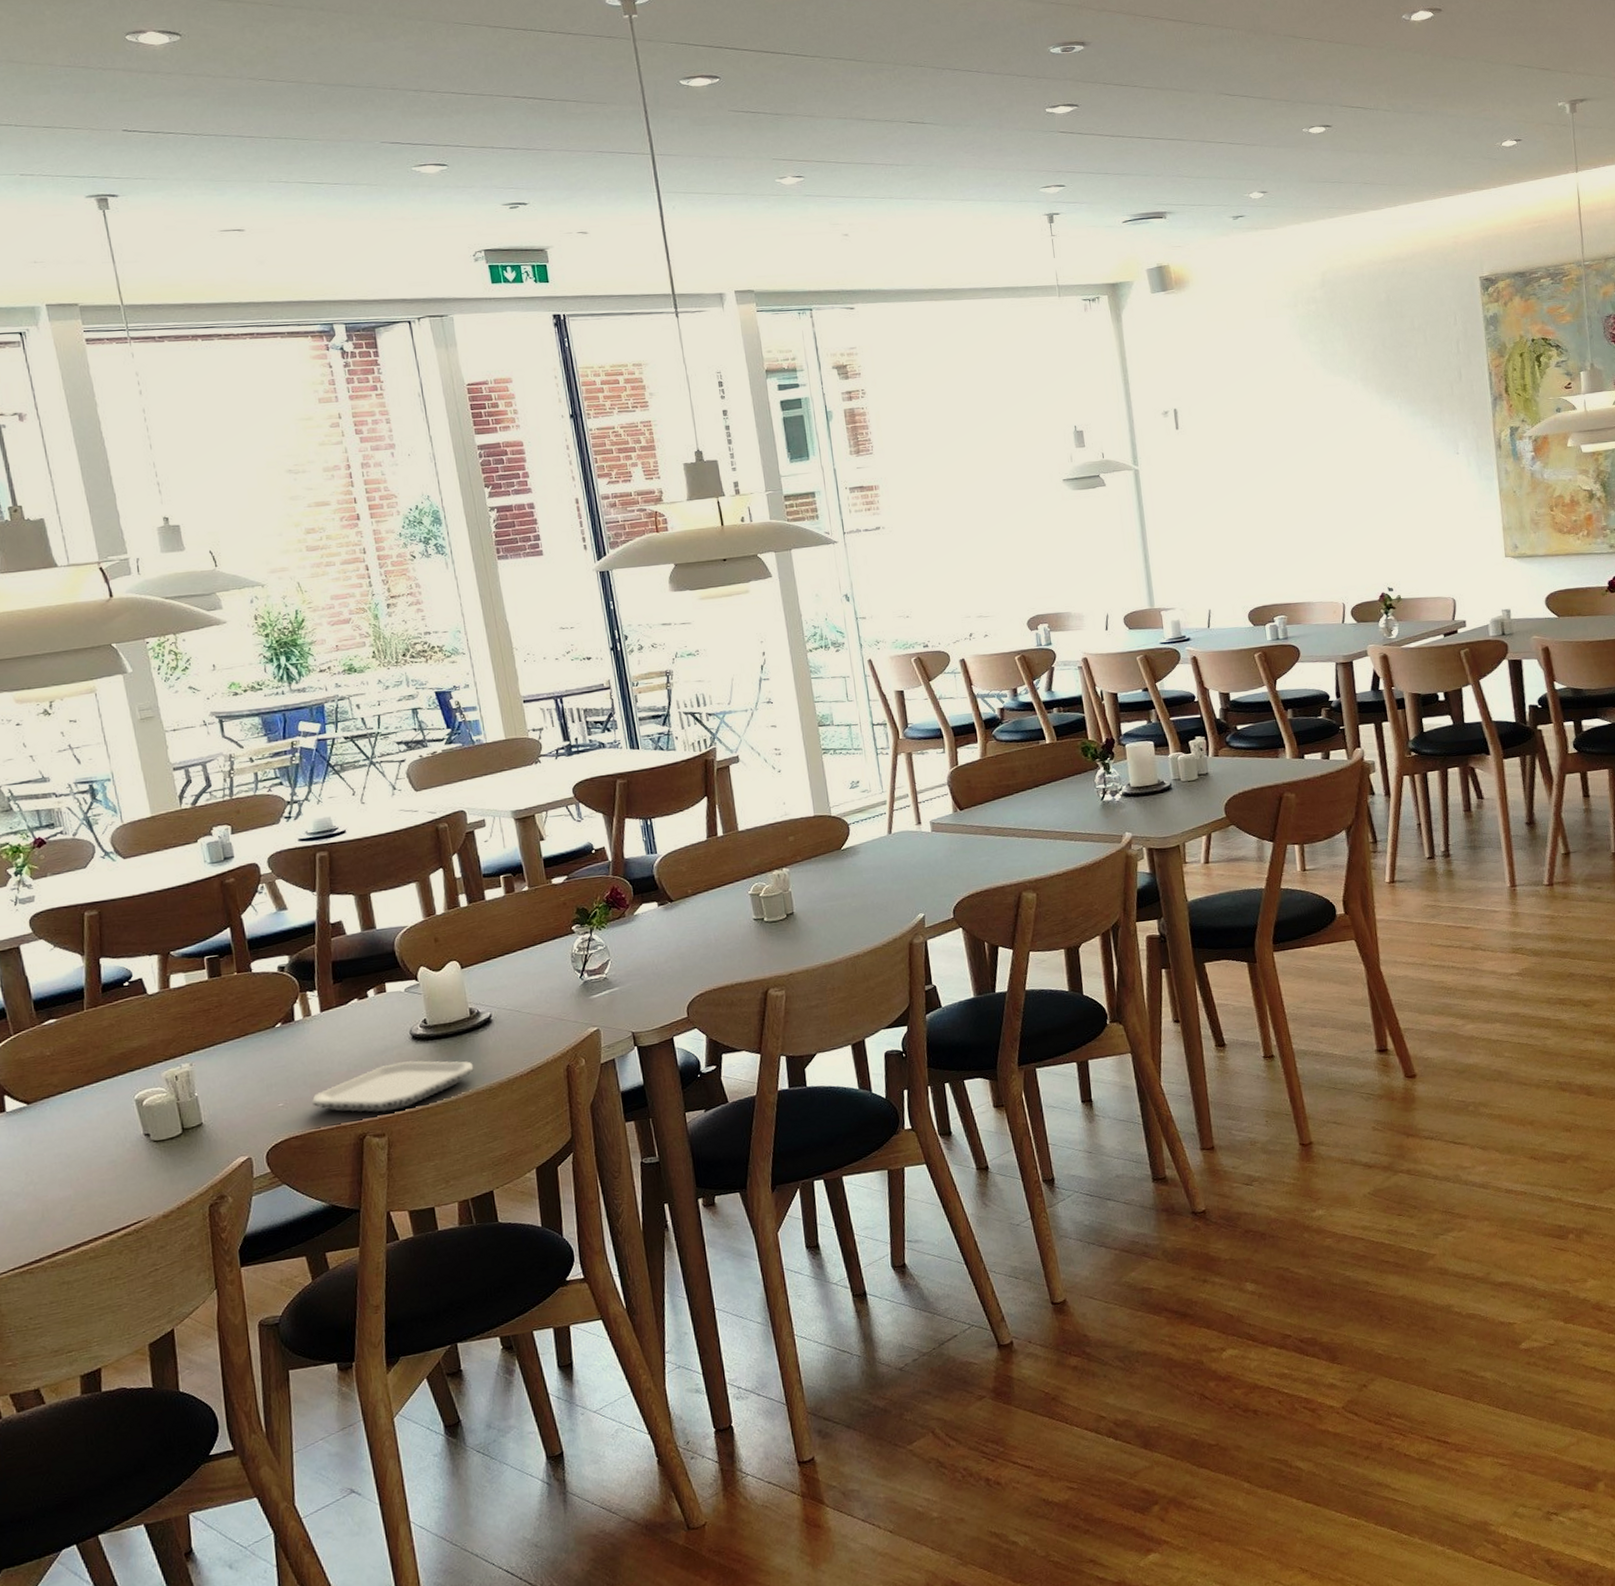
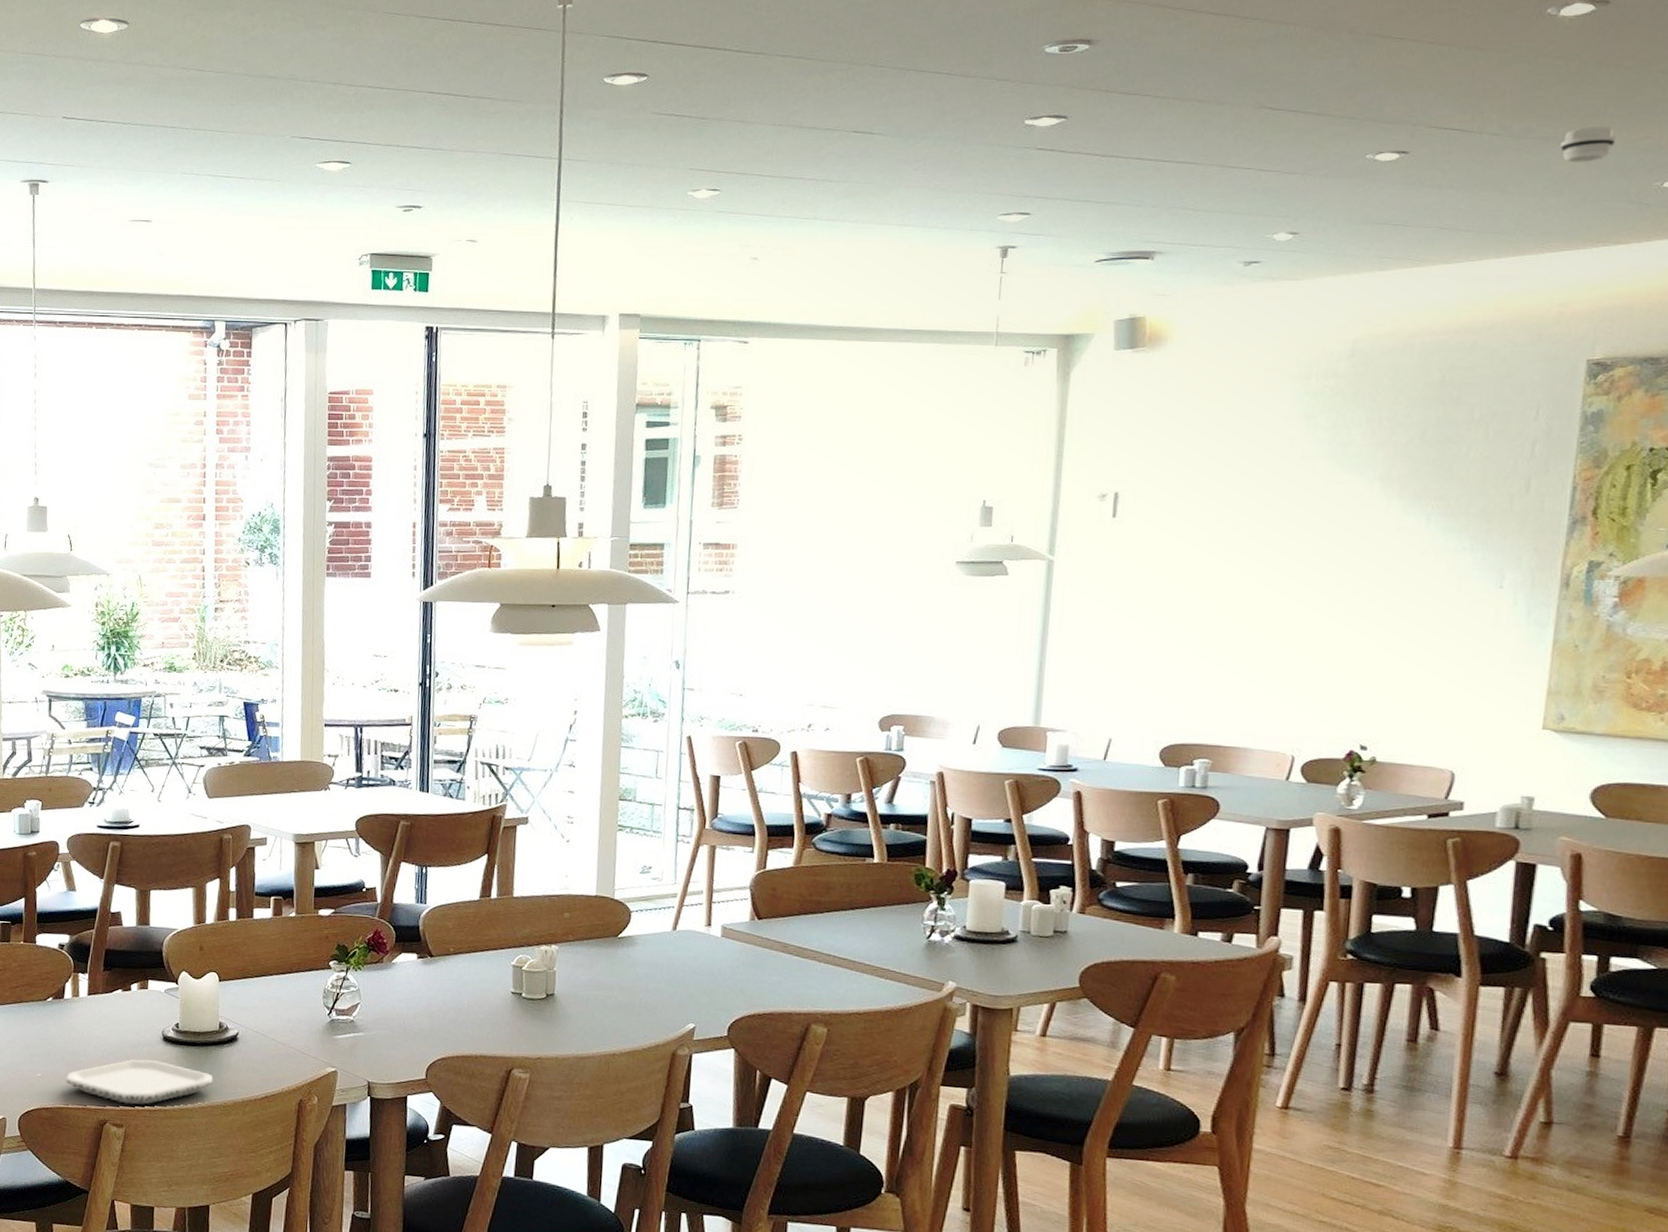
smoke detector: none [1431,103,1466,130] -> present [1561,127,1617,163]

